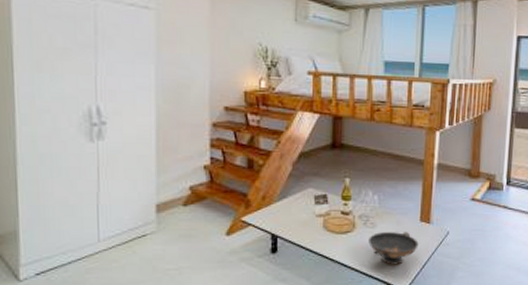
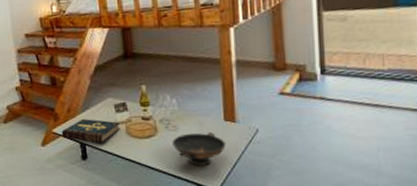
book: none [251,209,319,236] -> present [61,119,121,143]

